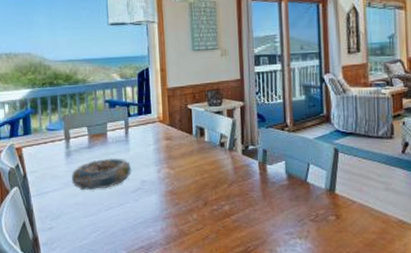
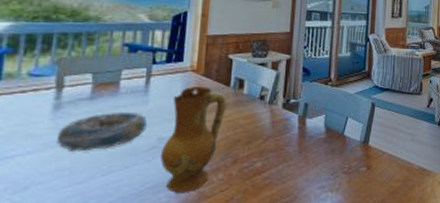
ceramic jug: none [144,135,192,228] -> present [160,87,227,193]

